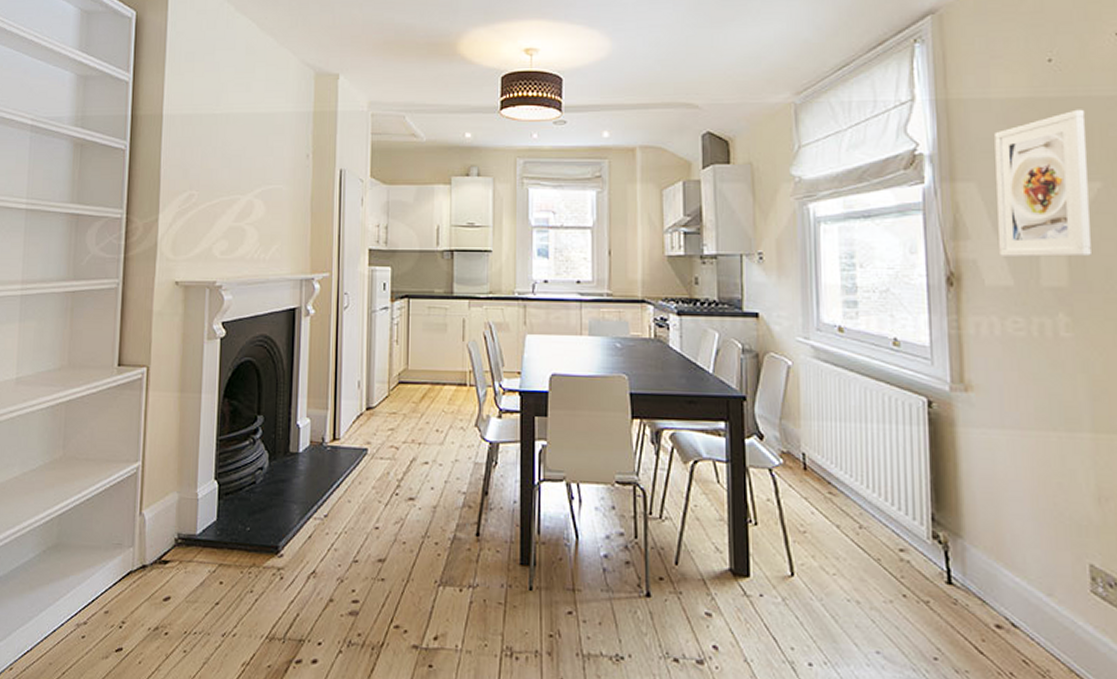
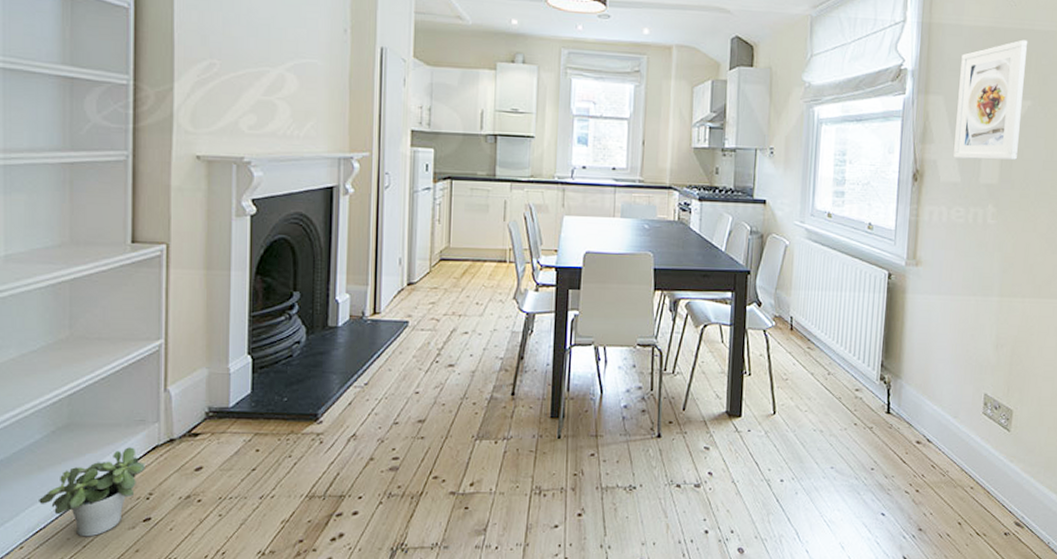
potted plant: none [28,571,120,664] -> present [39,447,145,537]

